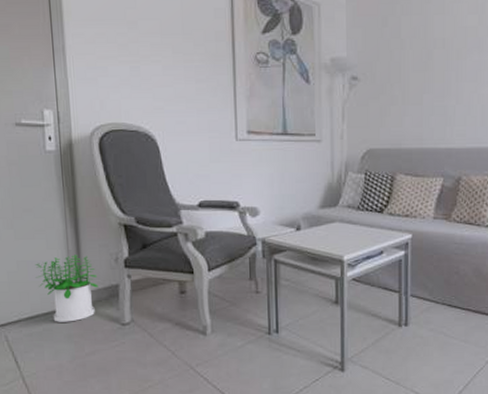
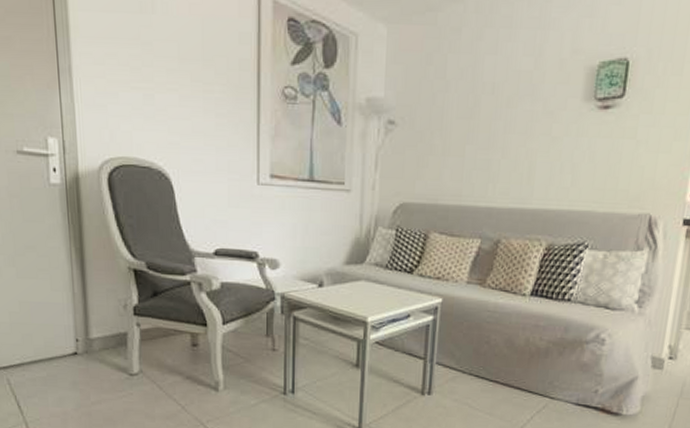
potted plant: present [35,255,99,322] -> none [38,298,106,369]

